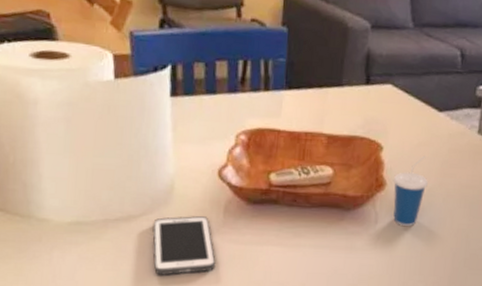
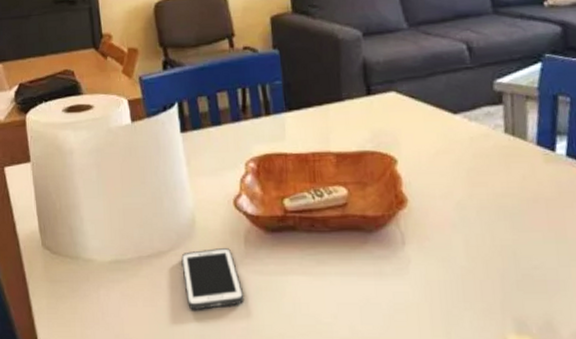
cup: present [393,155,428,226] -> none [414,164,455,246]

